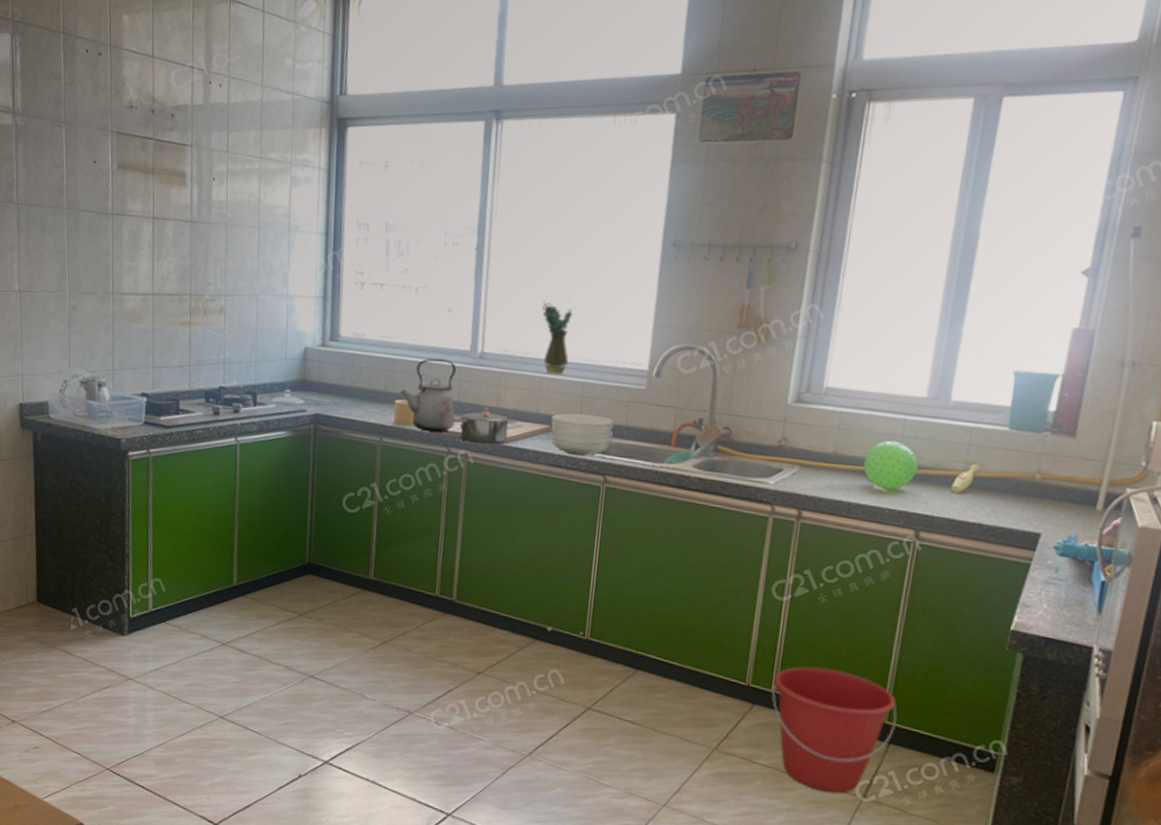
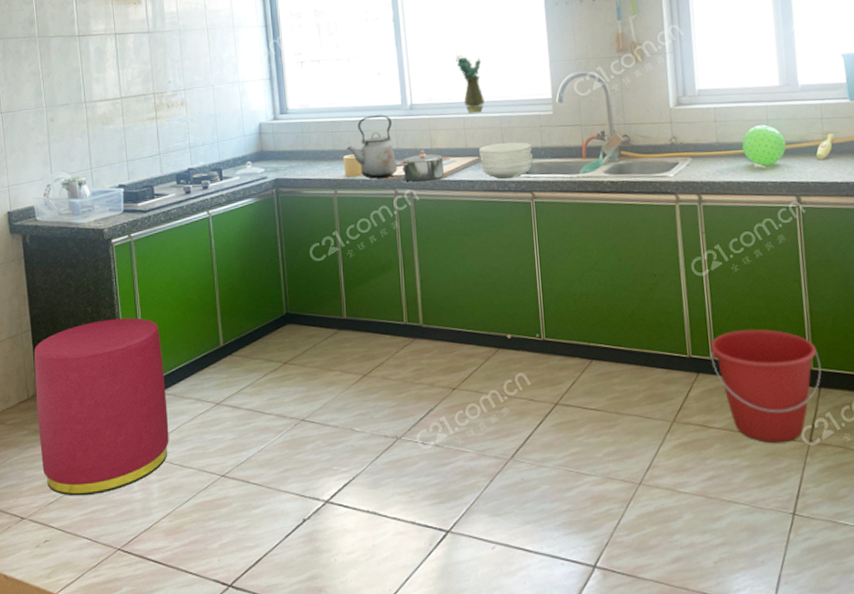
stool: none [35,536,171,712] -> present [33,317,169,496]

